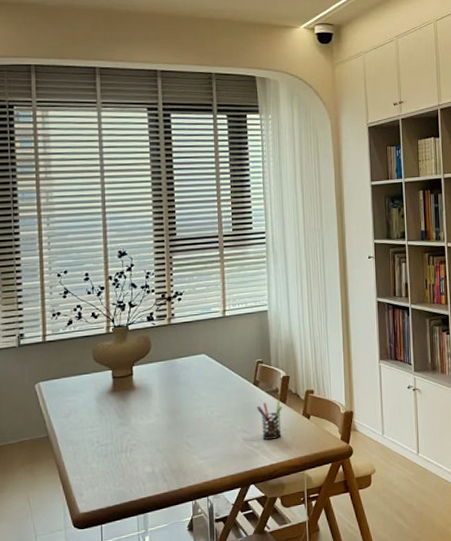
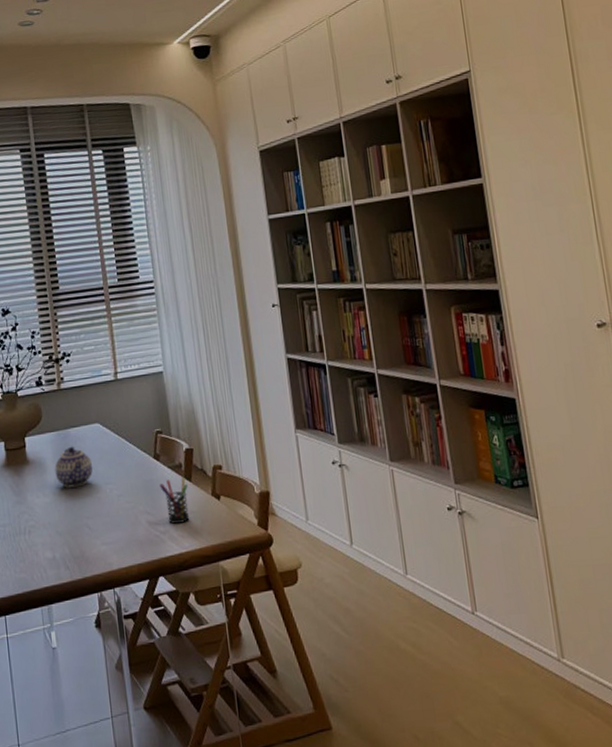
teapot: none [160,374,196,411] -> present [54,446,93,488]

